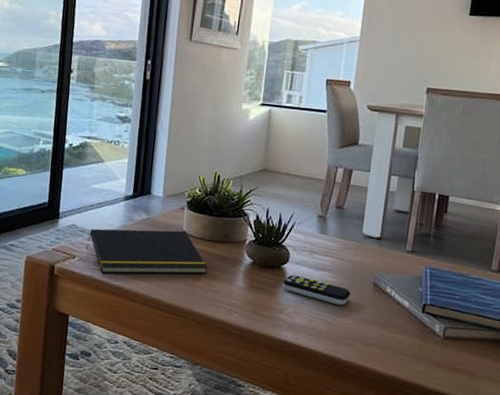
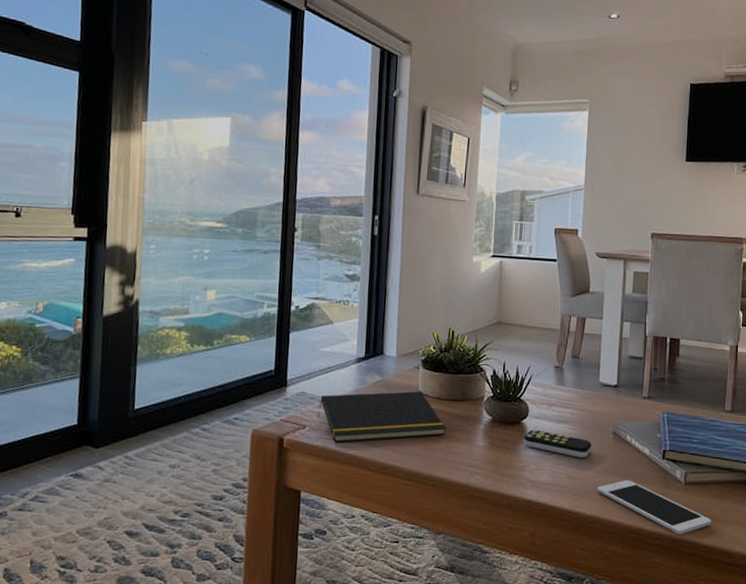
cell phone: none [353,329,469,387] -> present [597,479,712,535]

